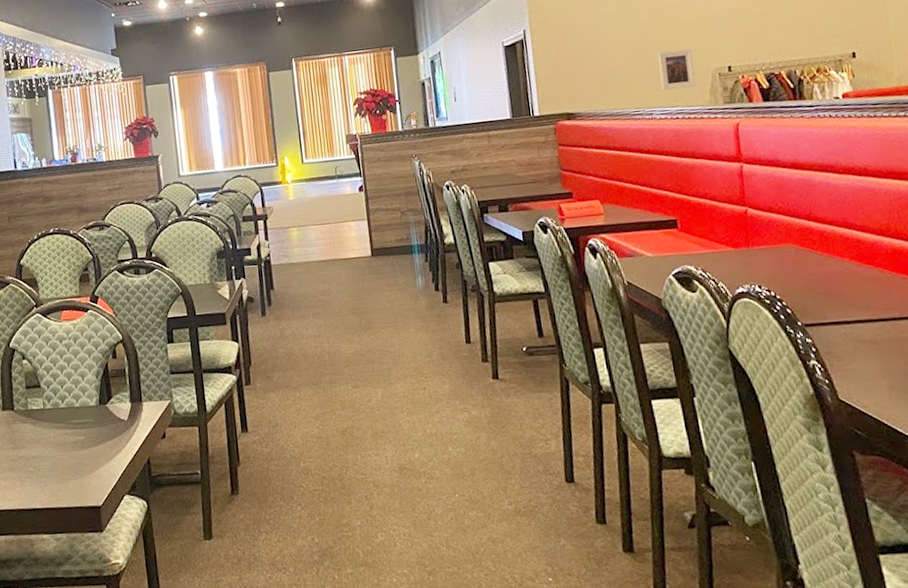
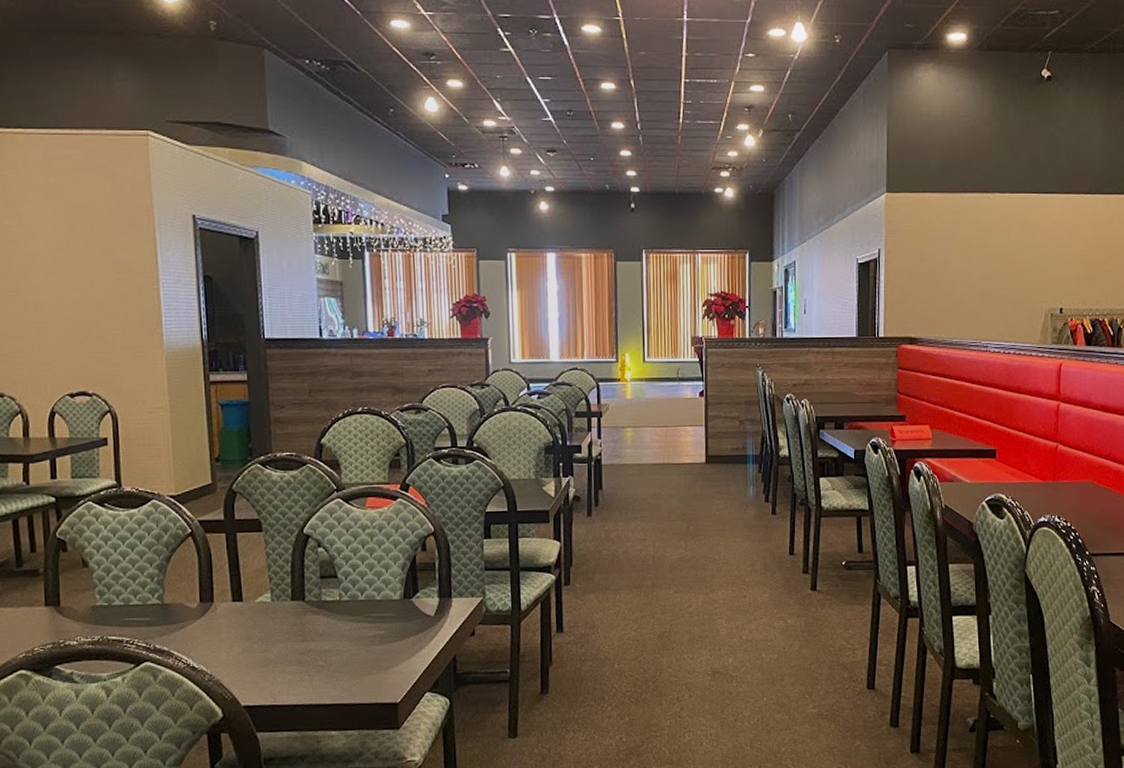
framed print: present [658,48,696,91] -> none [999,286,1031,325]

